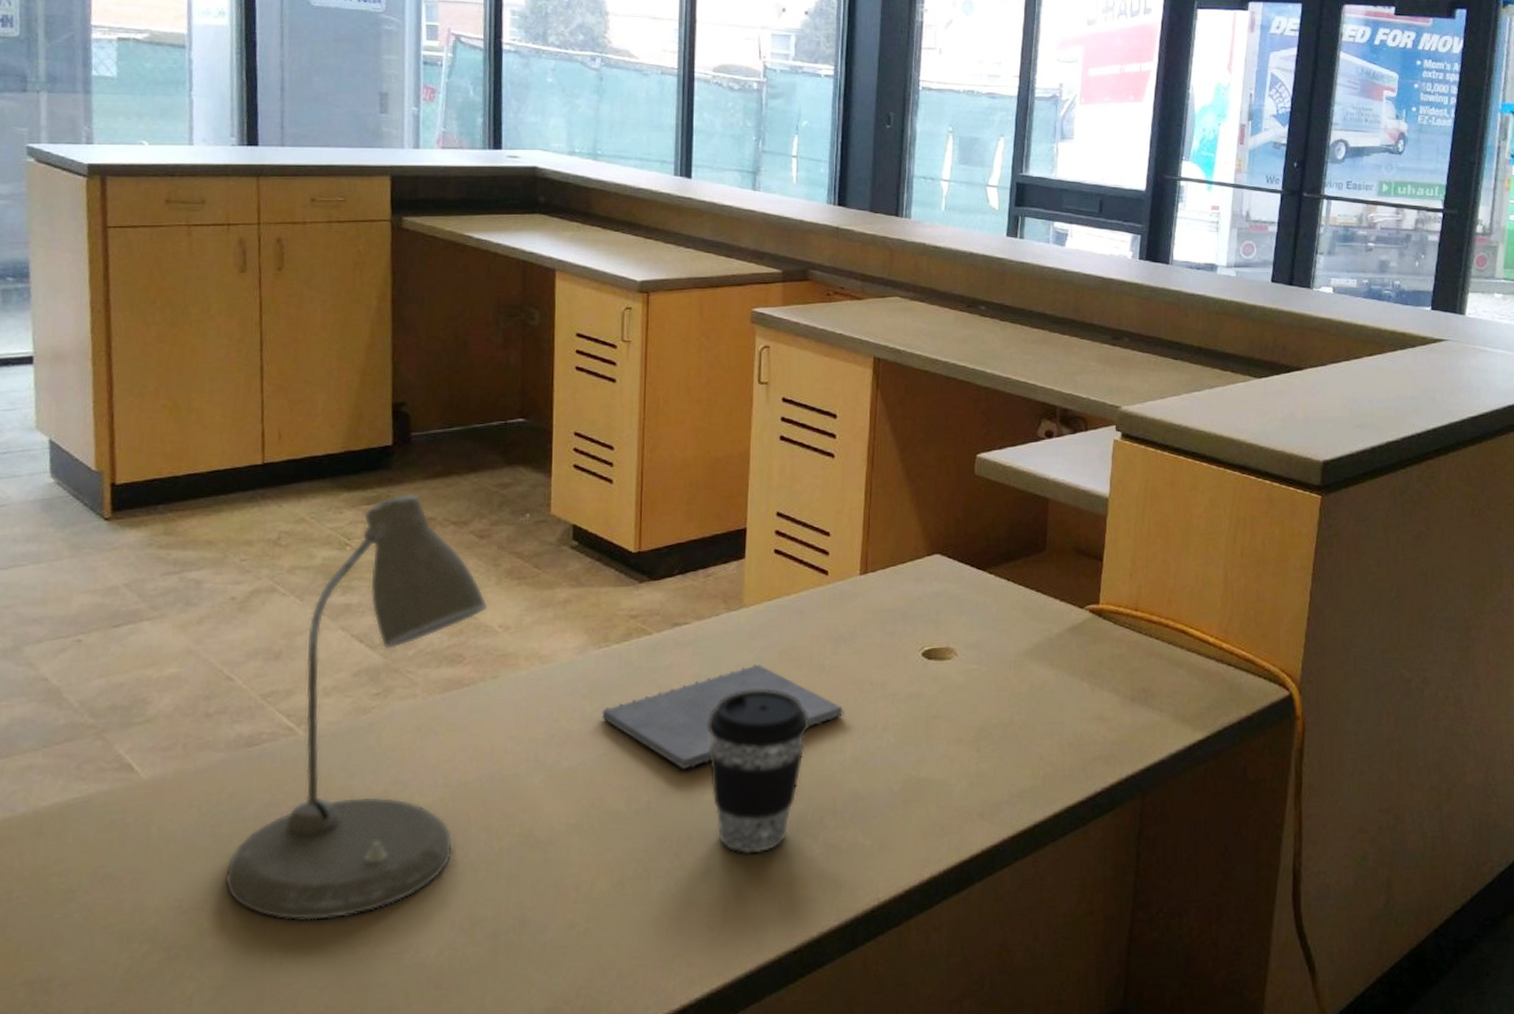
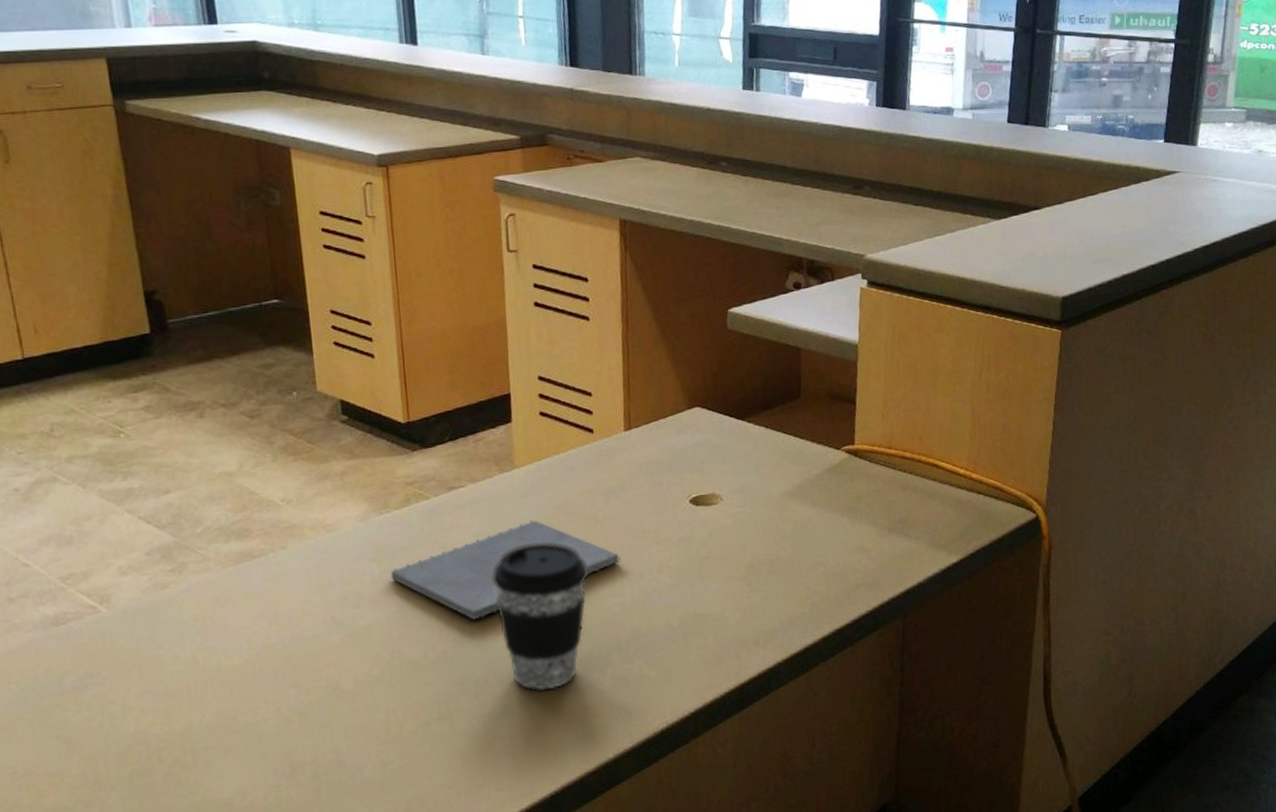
desk lamp: present [225,494,488,921] -> none [53,380,268,777]

